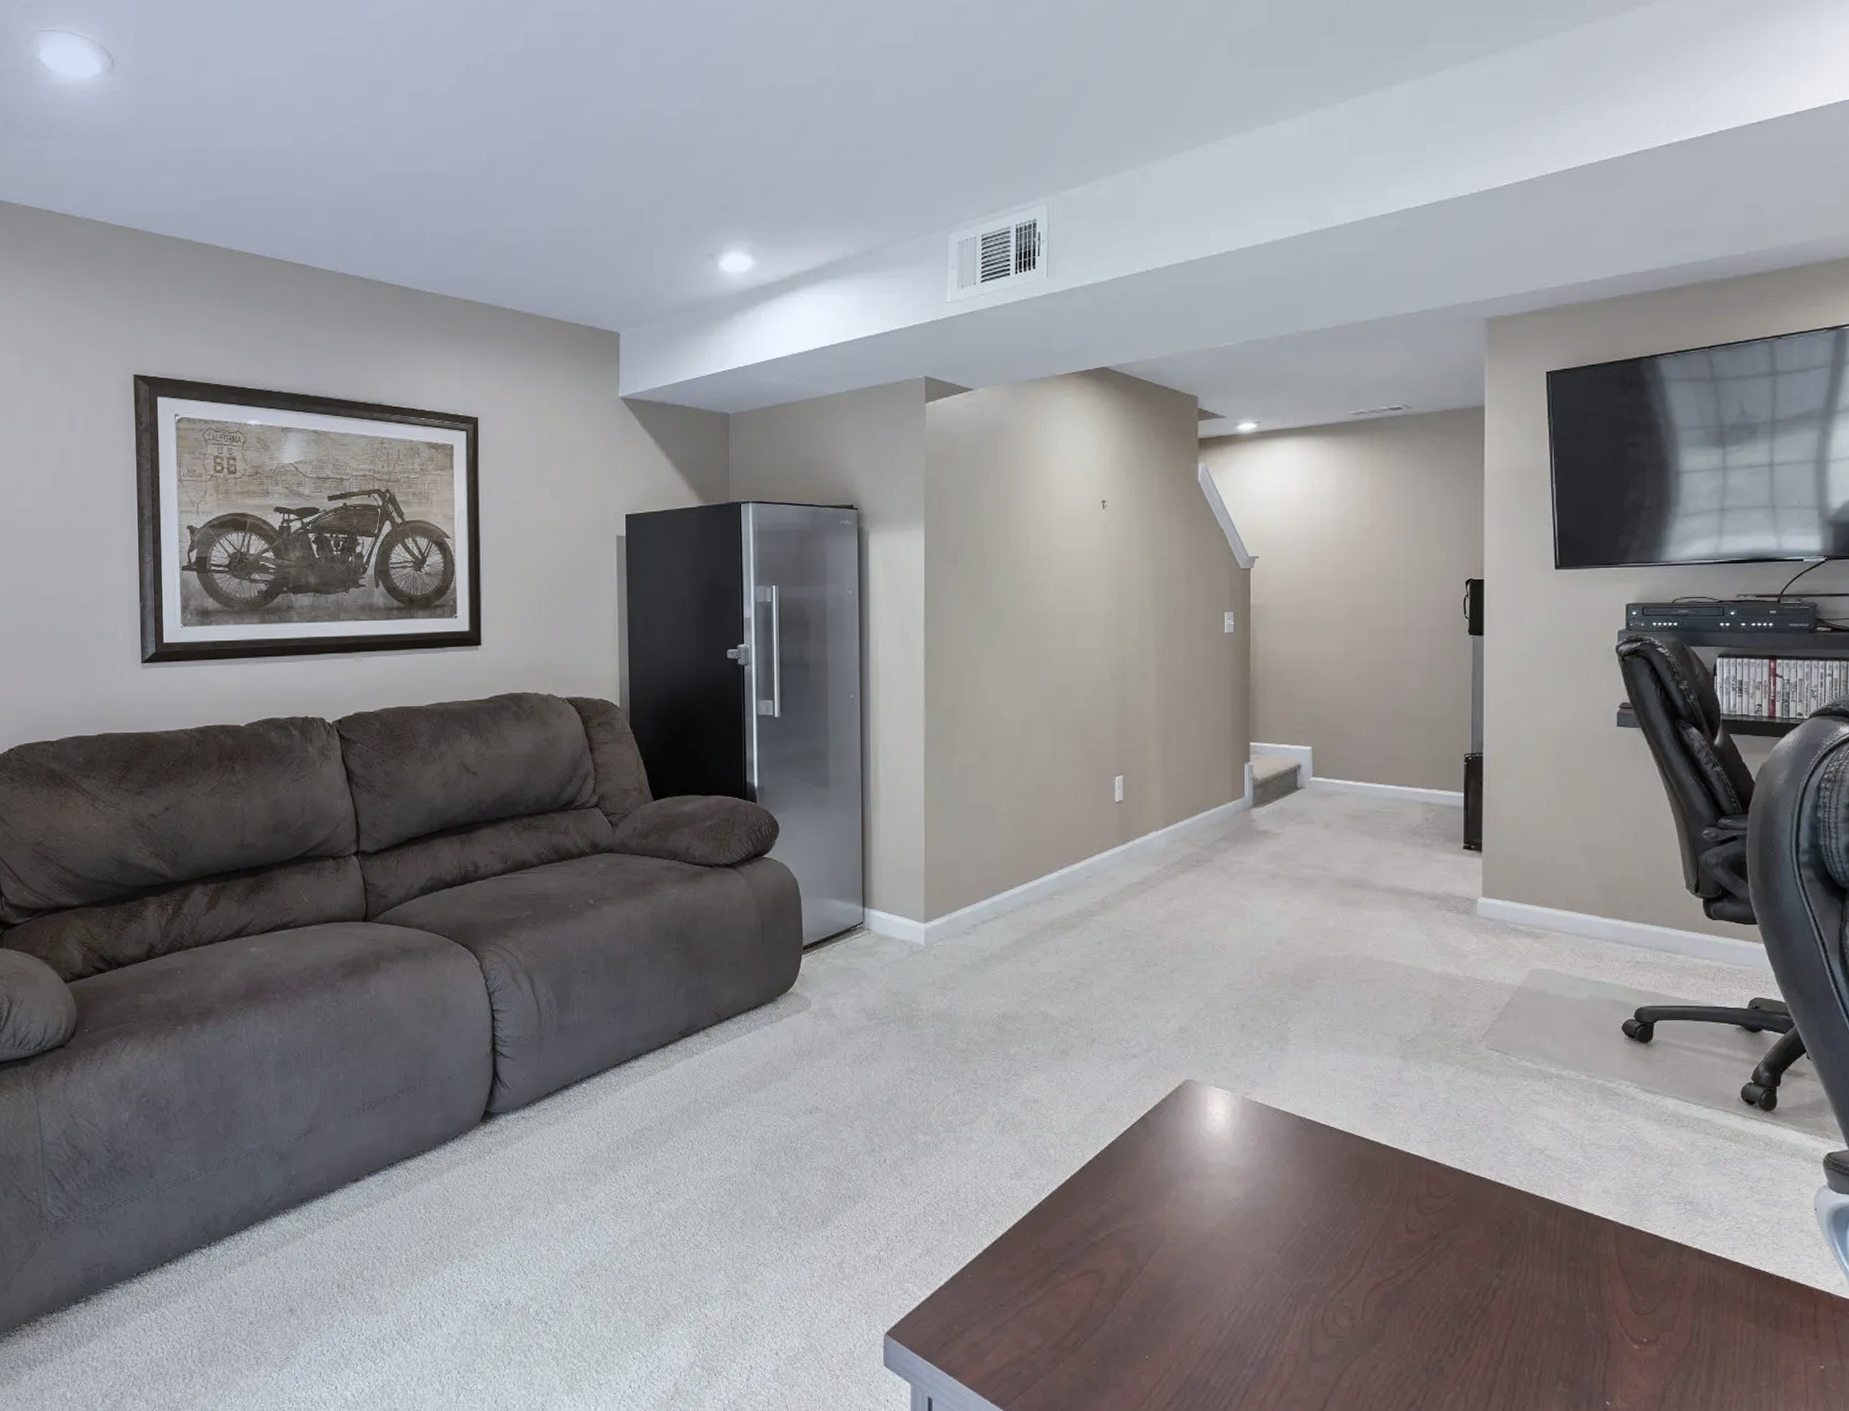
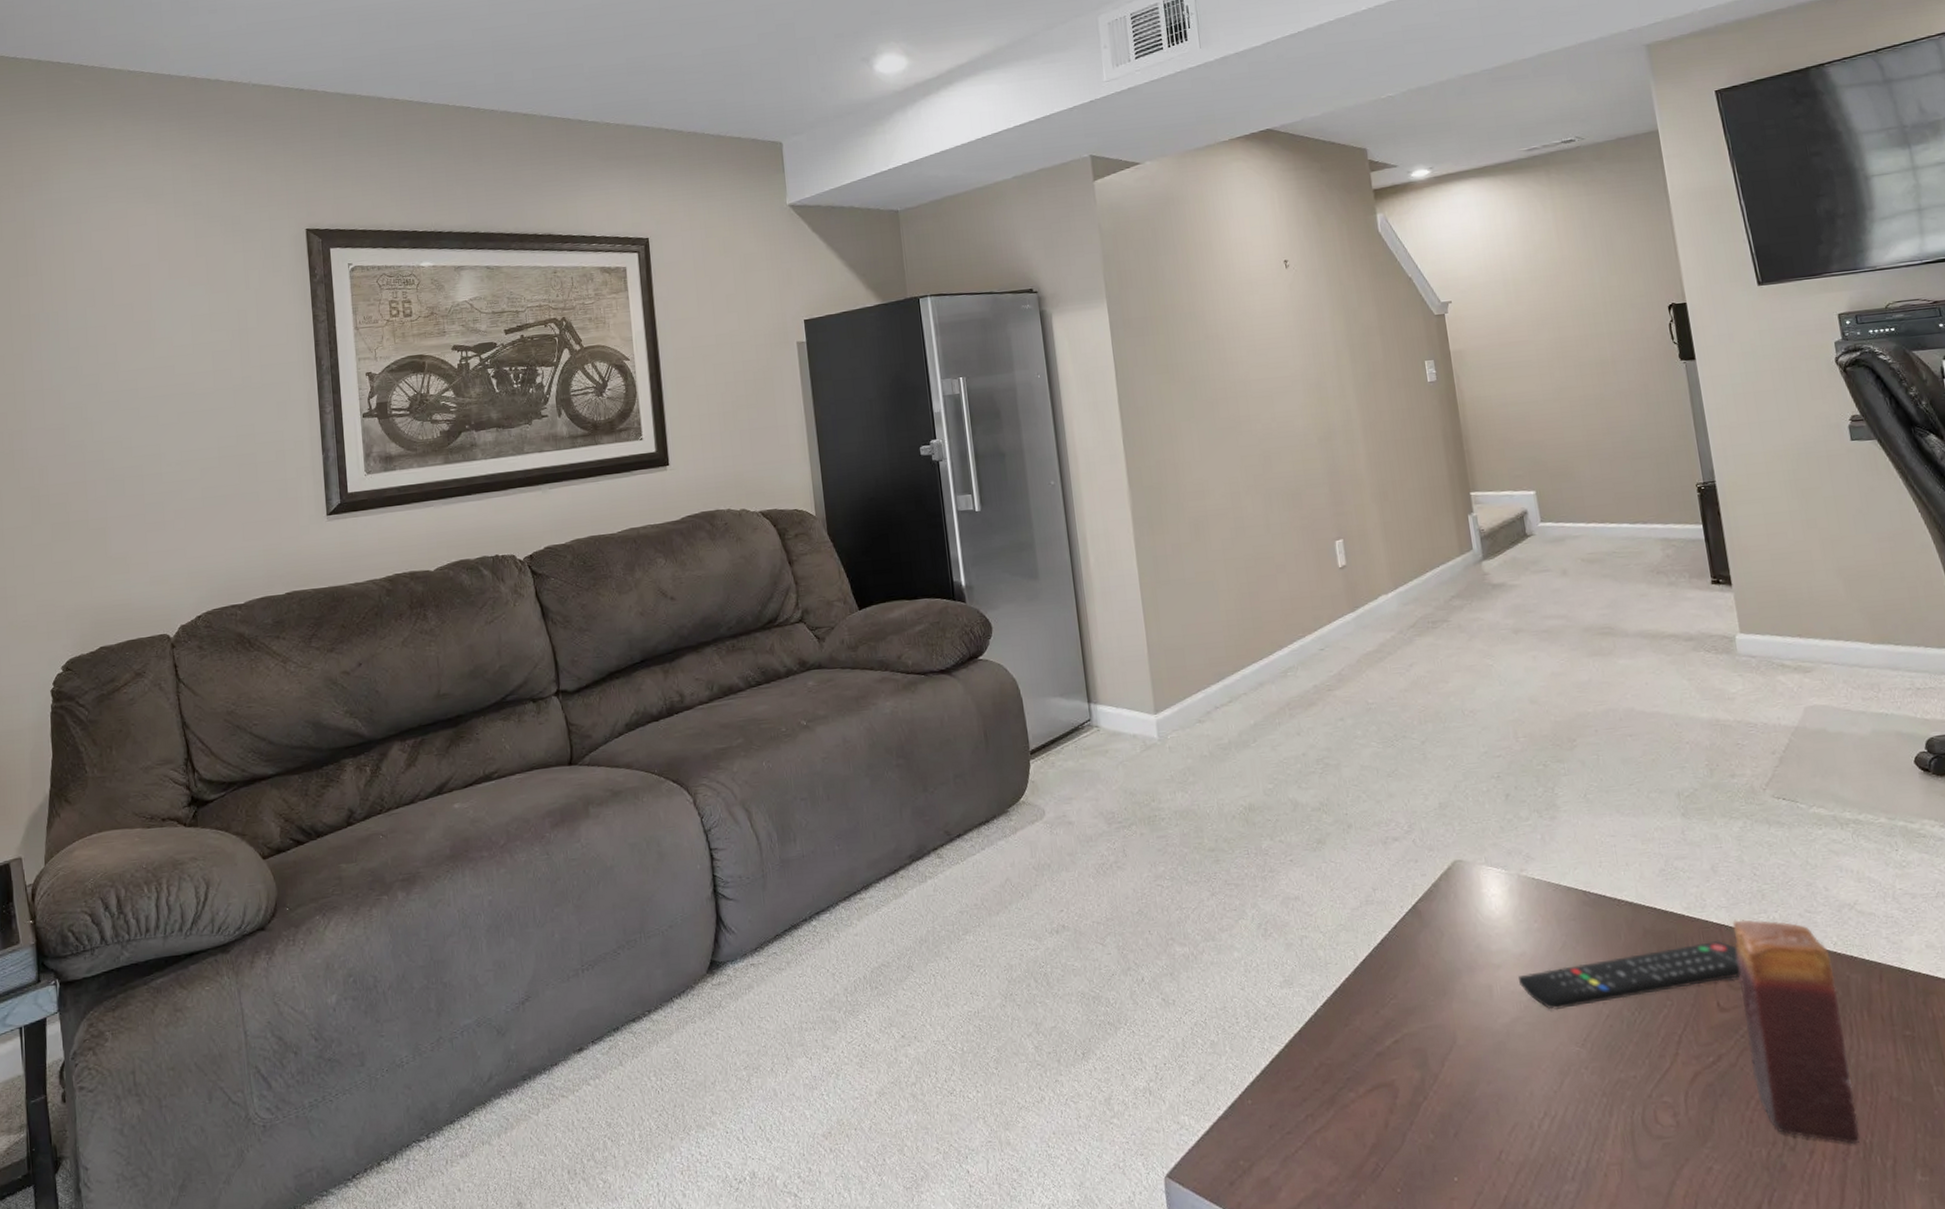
remote control: none [1229,1170,1432,1220] -> present [1518,940,1741,1011]
candle: none [1427,1154,1515,1356] -> present [1732,919,1861,1145]

